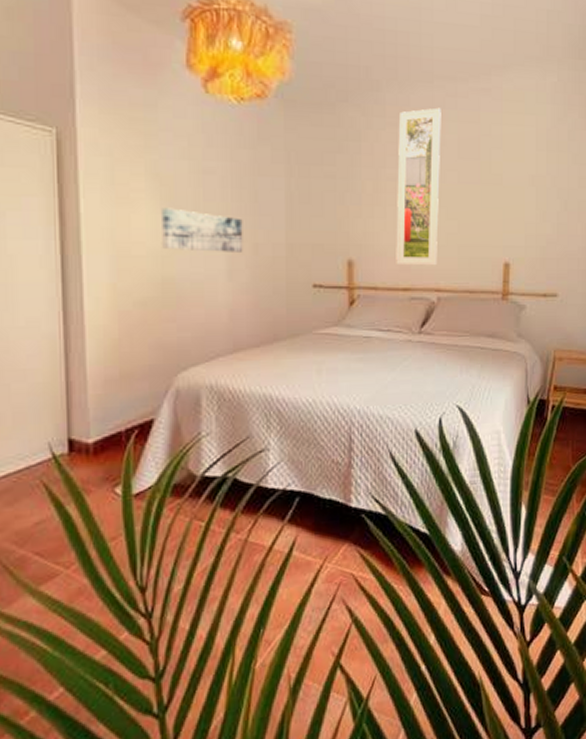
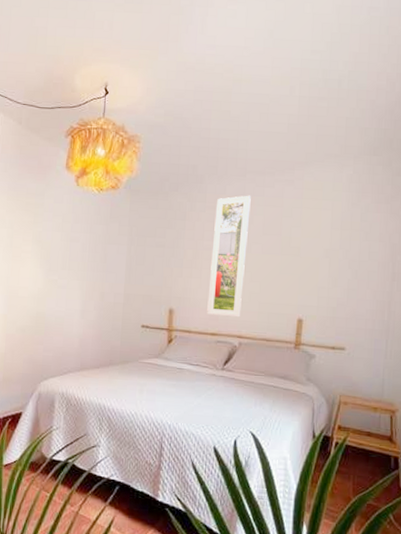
wall art: present [162,207,243,252] -> none [39,264,95,298]

